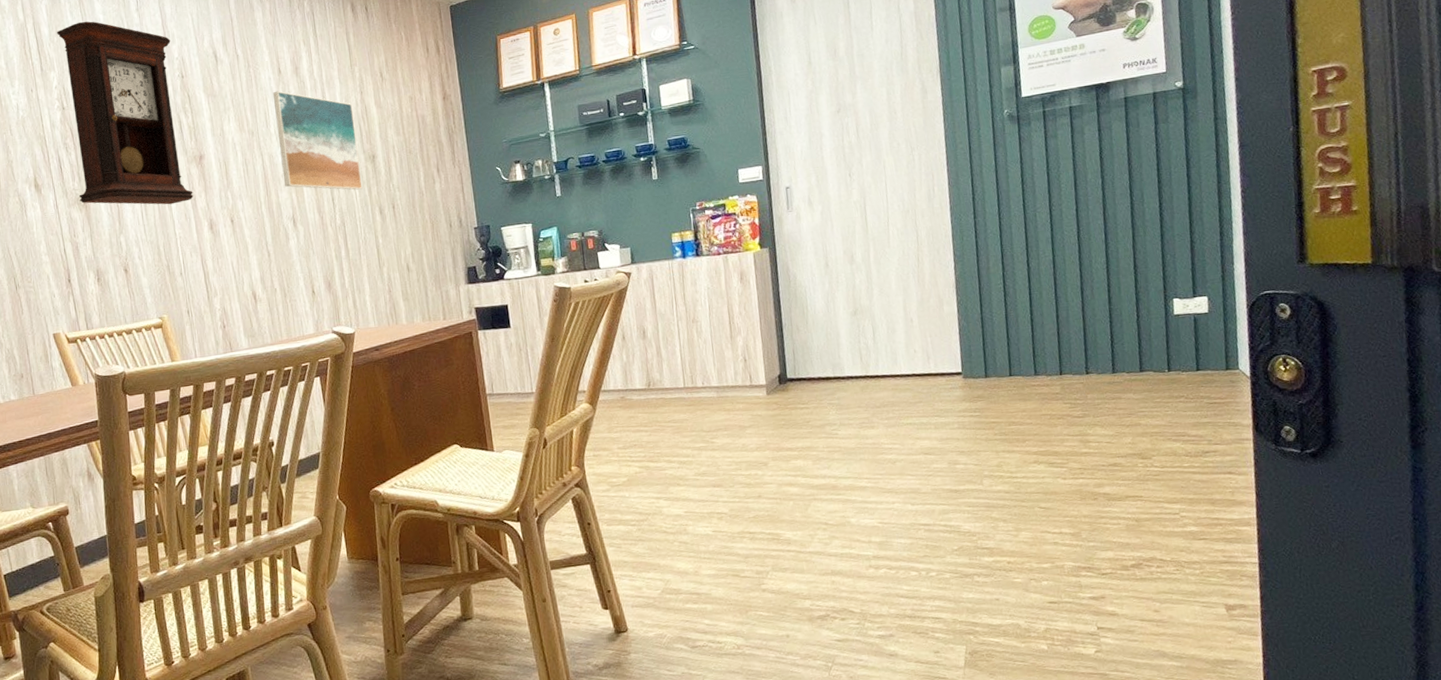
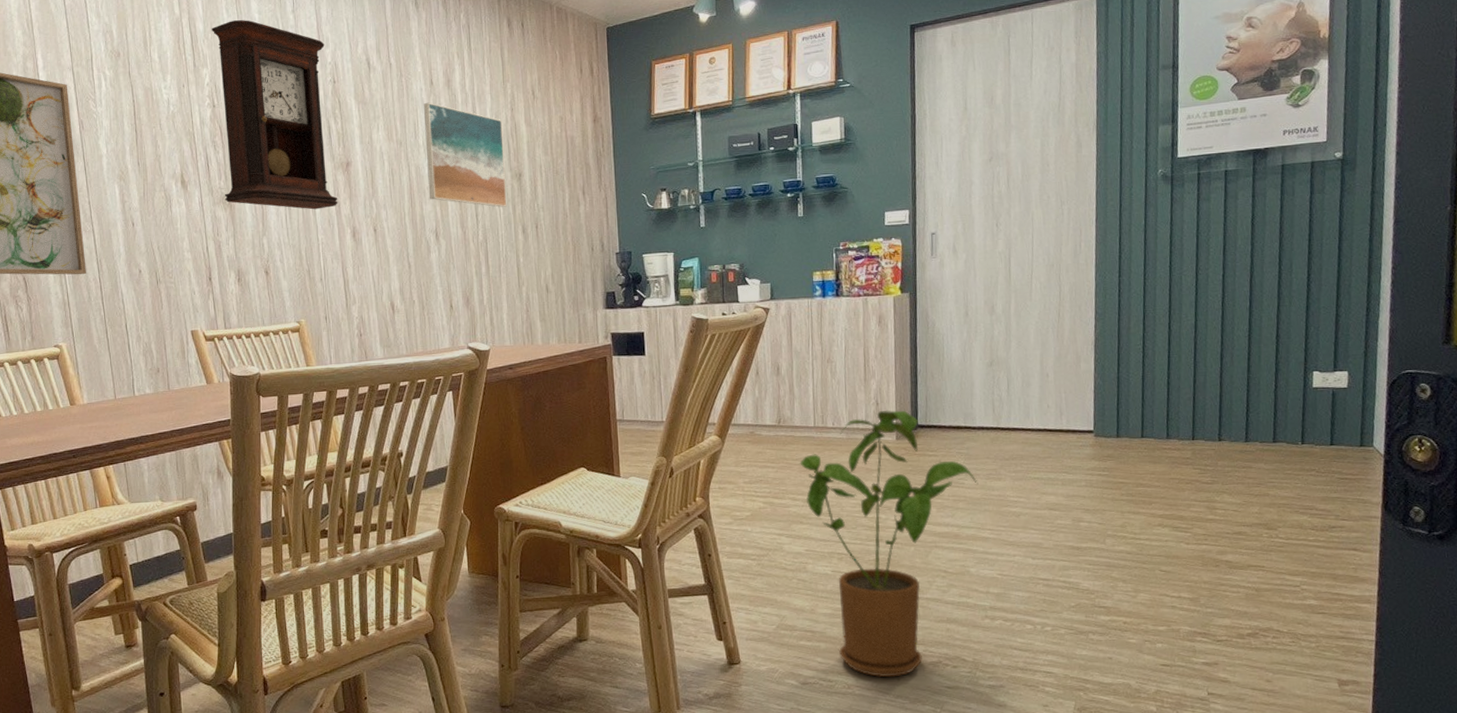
house plant: none [672,365,852,636] -> present [799,410,979,678]

